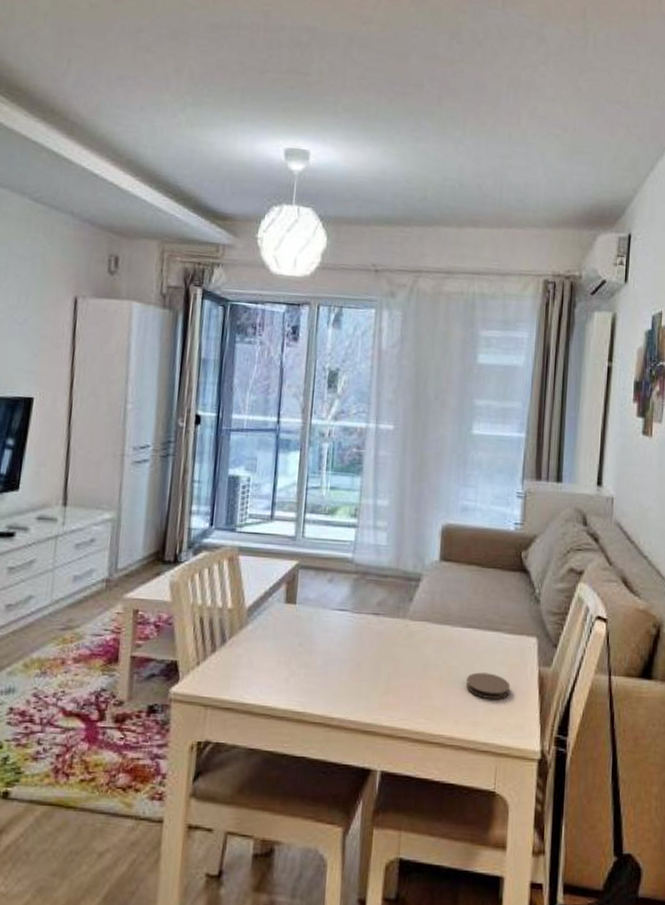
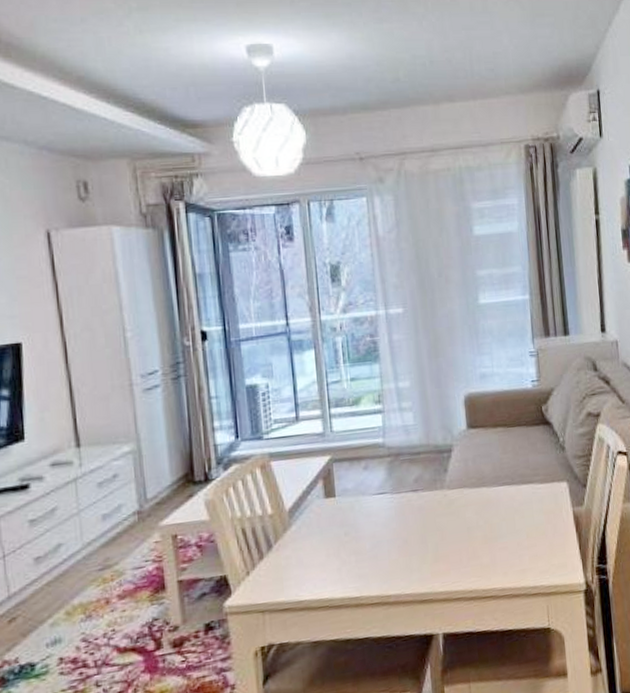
coaster: present [466,672,511,699] -> none [509,522,550,547]

